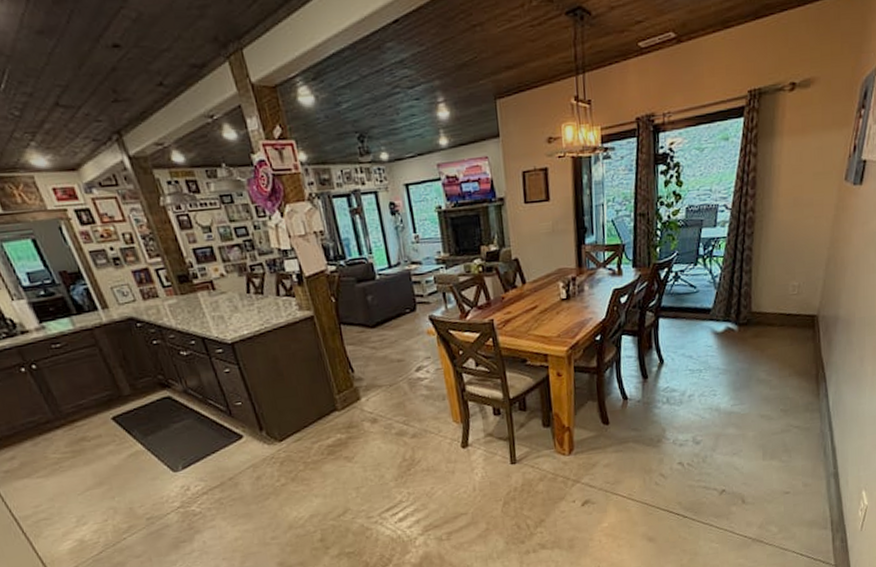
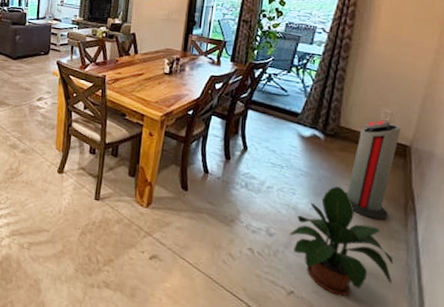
potted plant: none [715,375,810,480] -> present [289,186,394,297]
air purifier: none [763,294,809,398] -> present [346,120,401,221]

